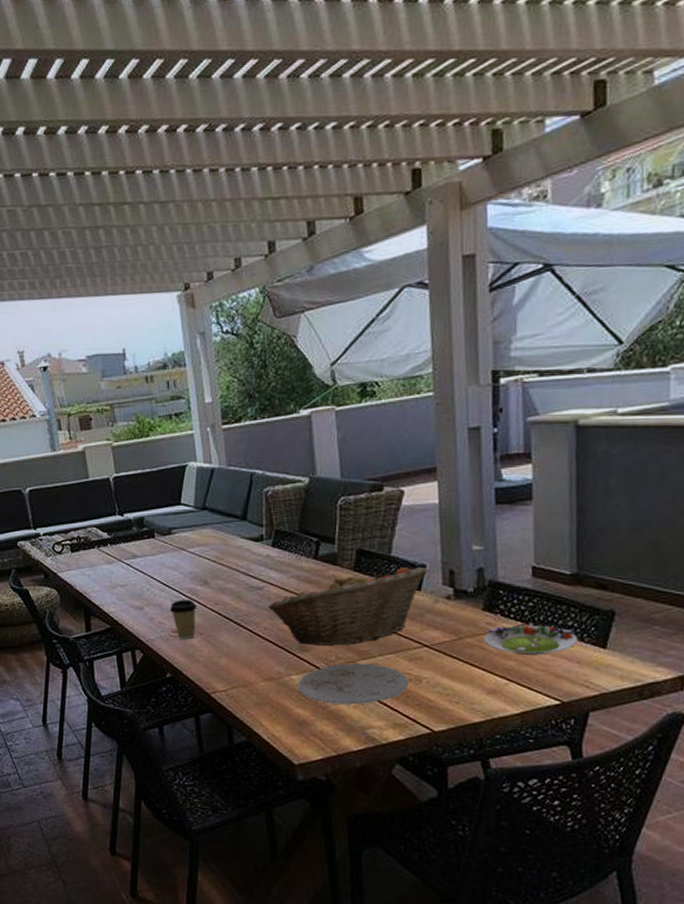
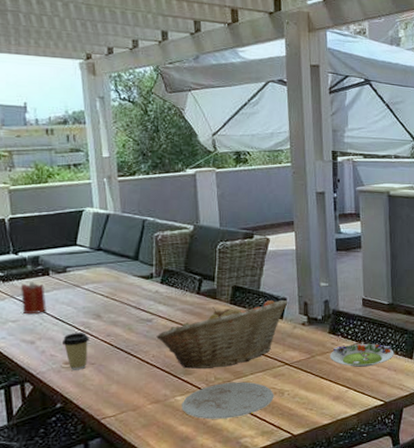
candle: none [127,545,153,579] -> present [20,282,47,315]

